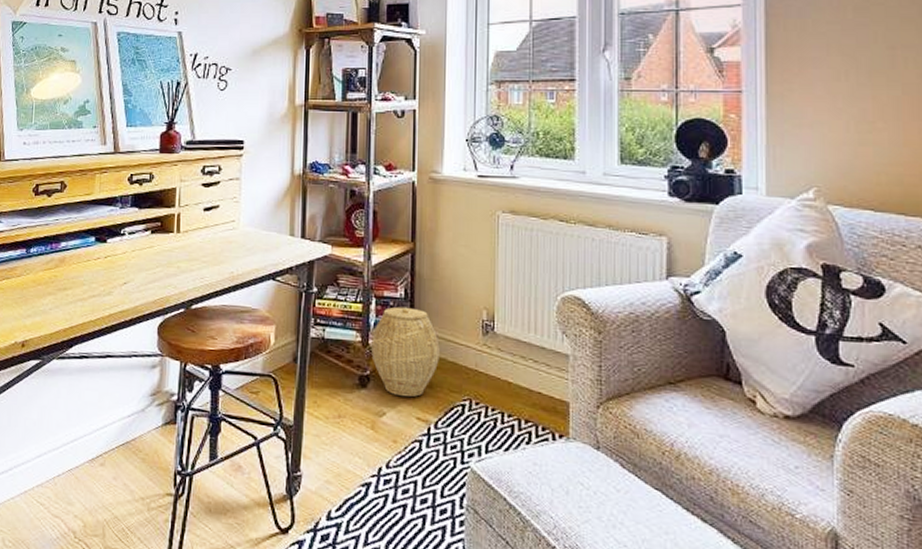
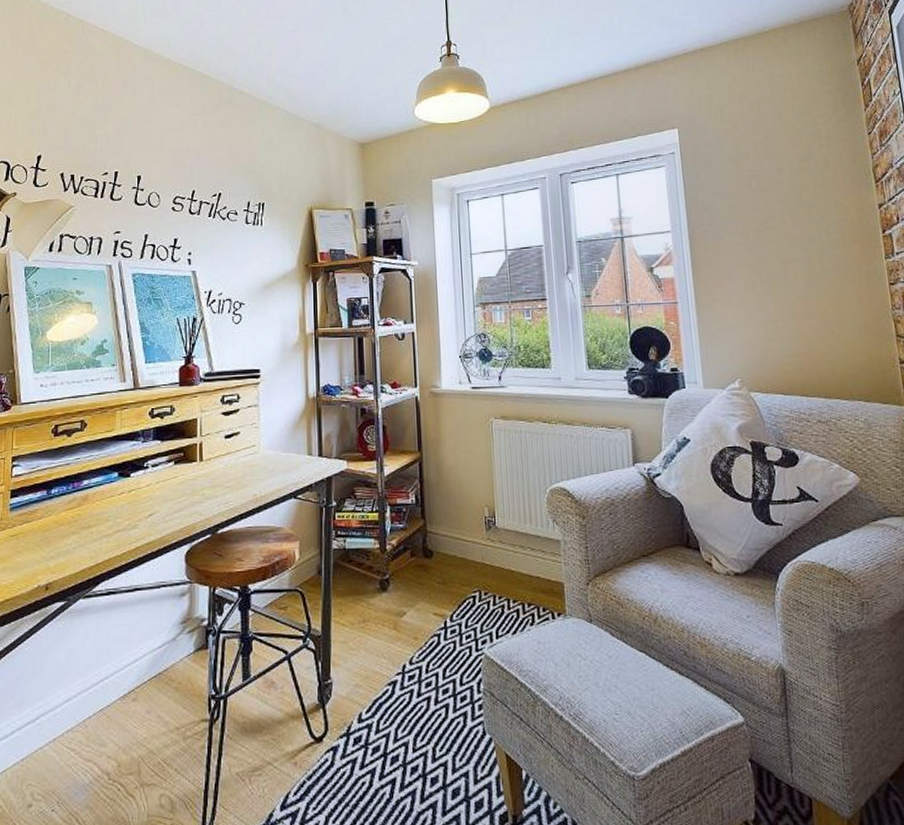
woven basket: present [371,306,440,397] -> none [389,512,450,596]

